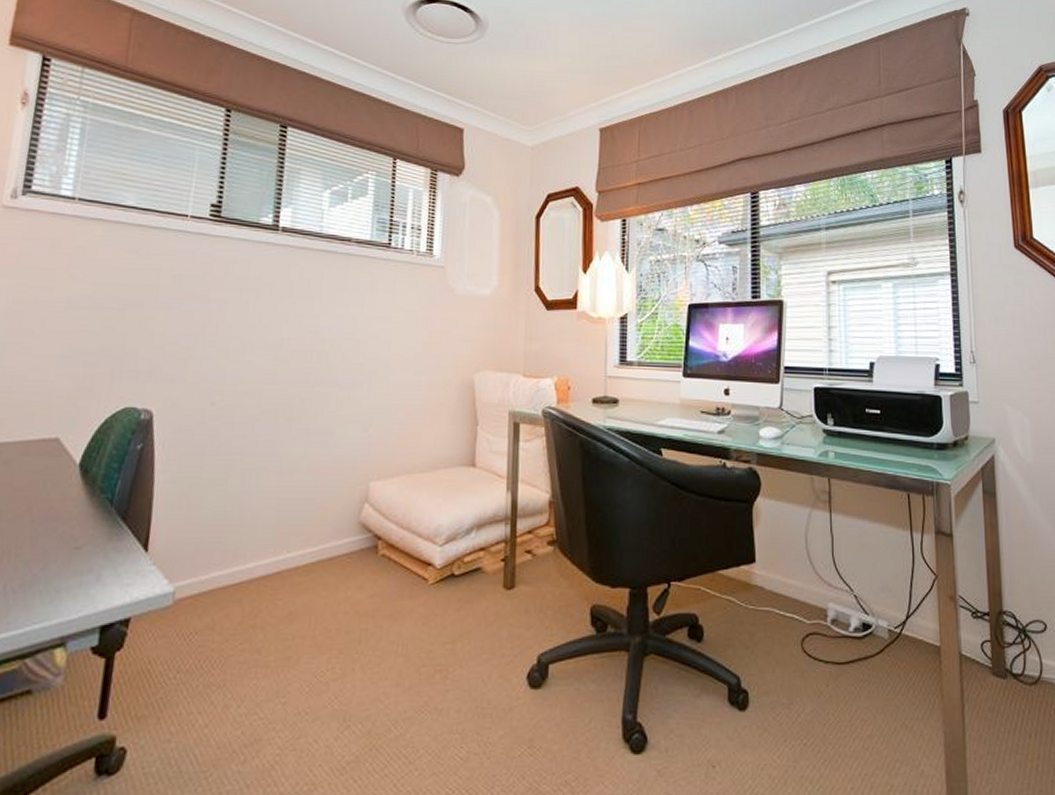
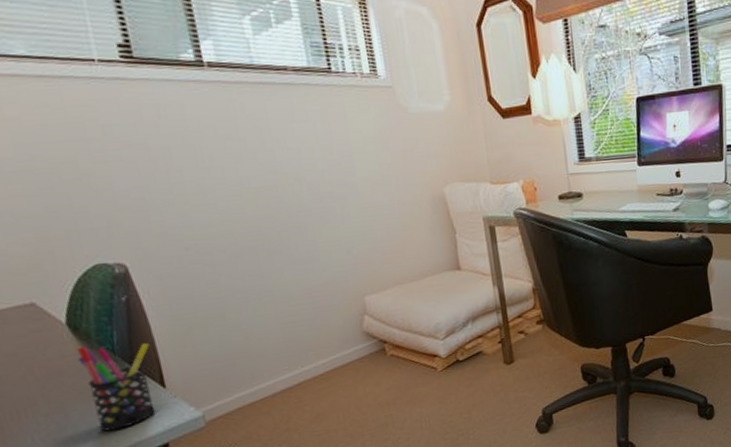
pen holder: none [69,492,147,592] -> present [77,343,156,432]

